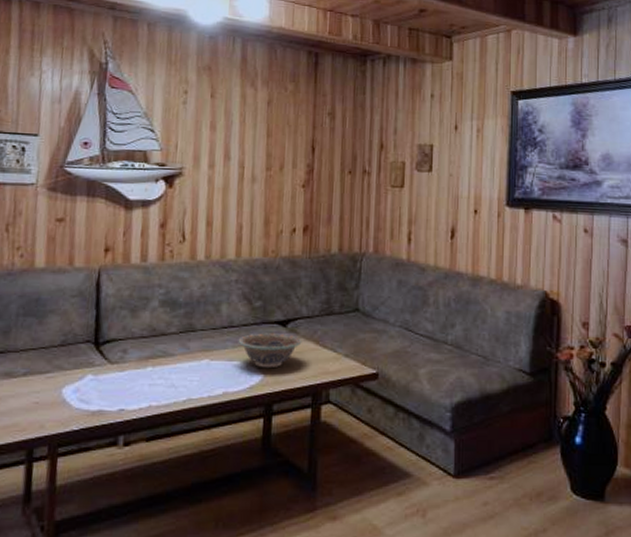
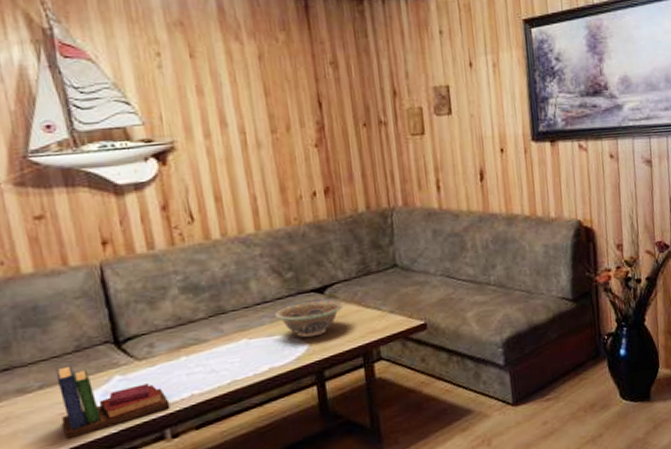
book: none [33,357,129,429] -> present [55,364,170,440]

